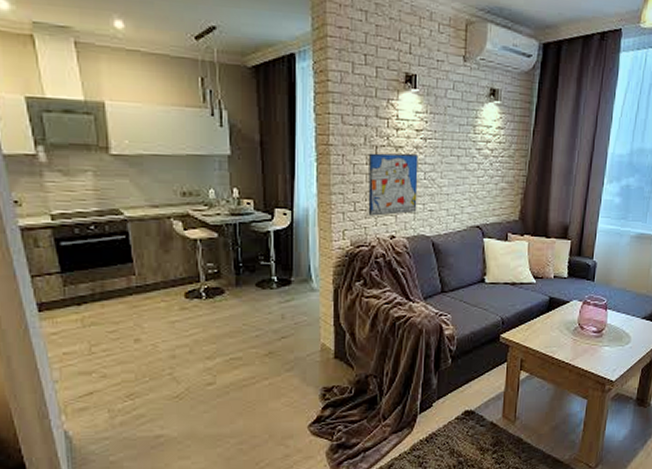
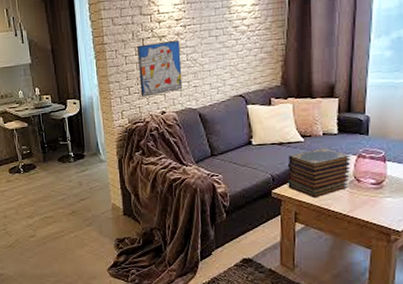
book stack: none [516,292,578,345] -> present [287,148,351,199]

